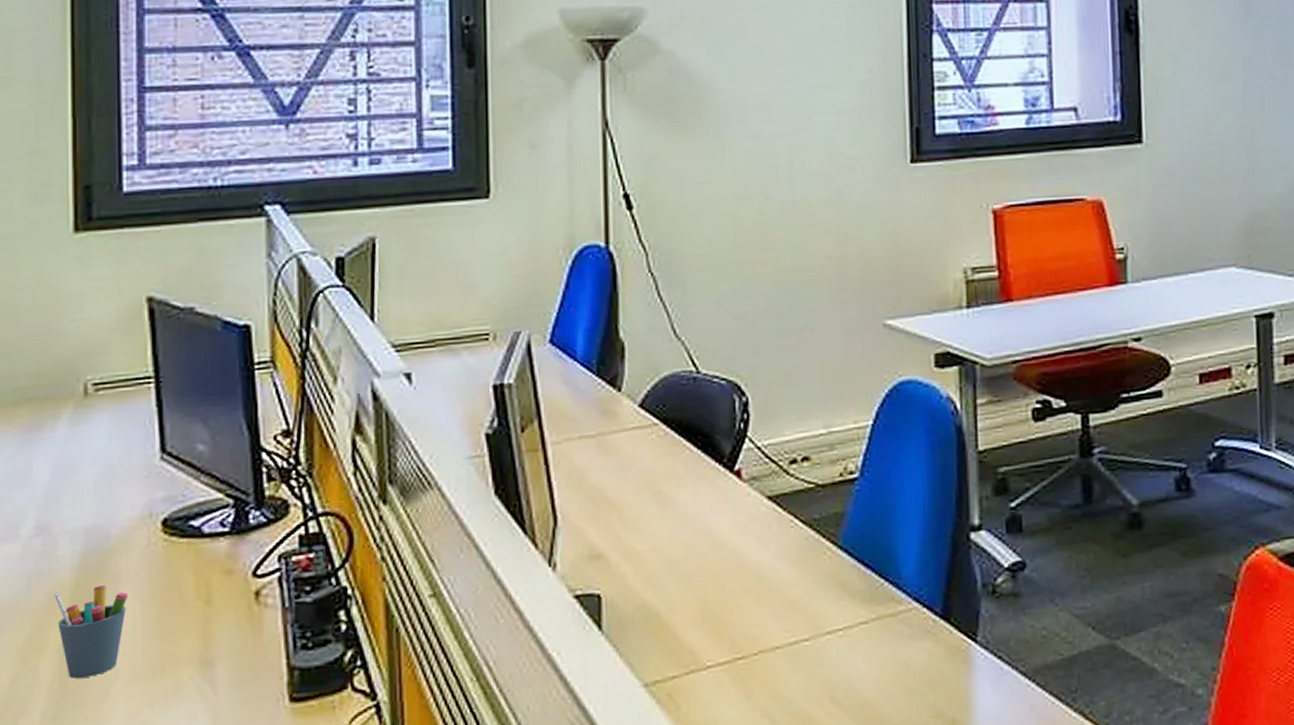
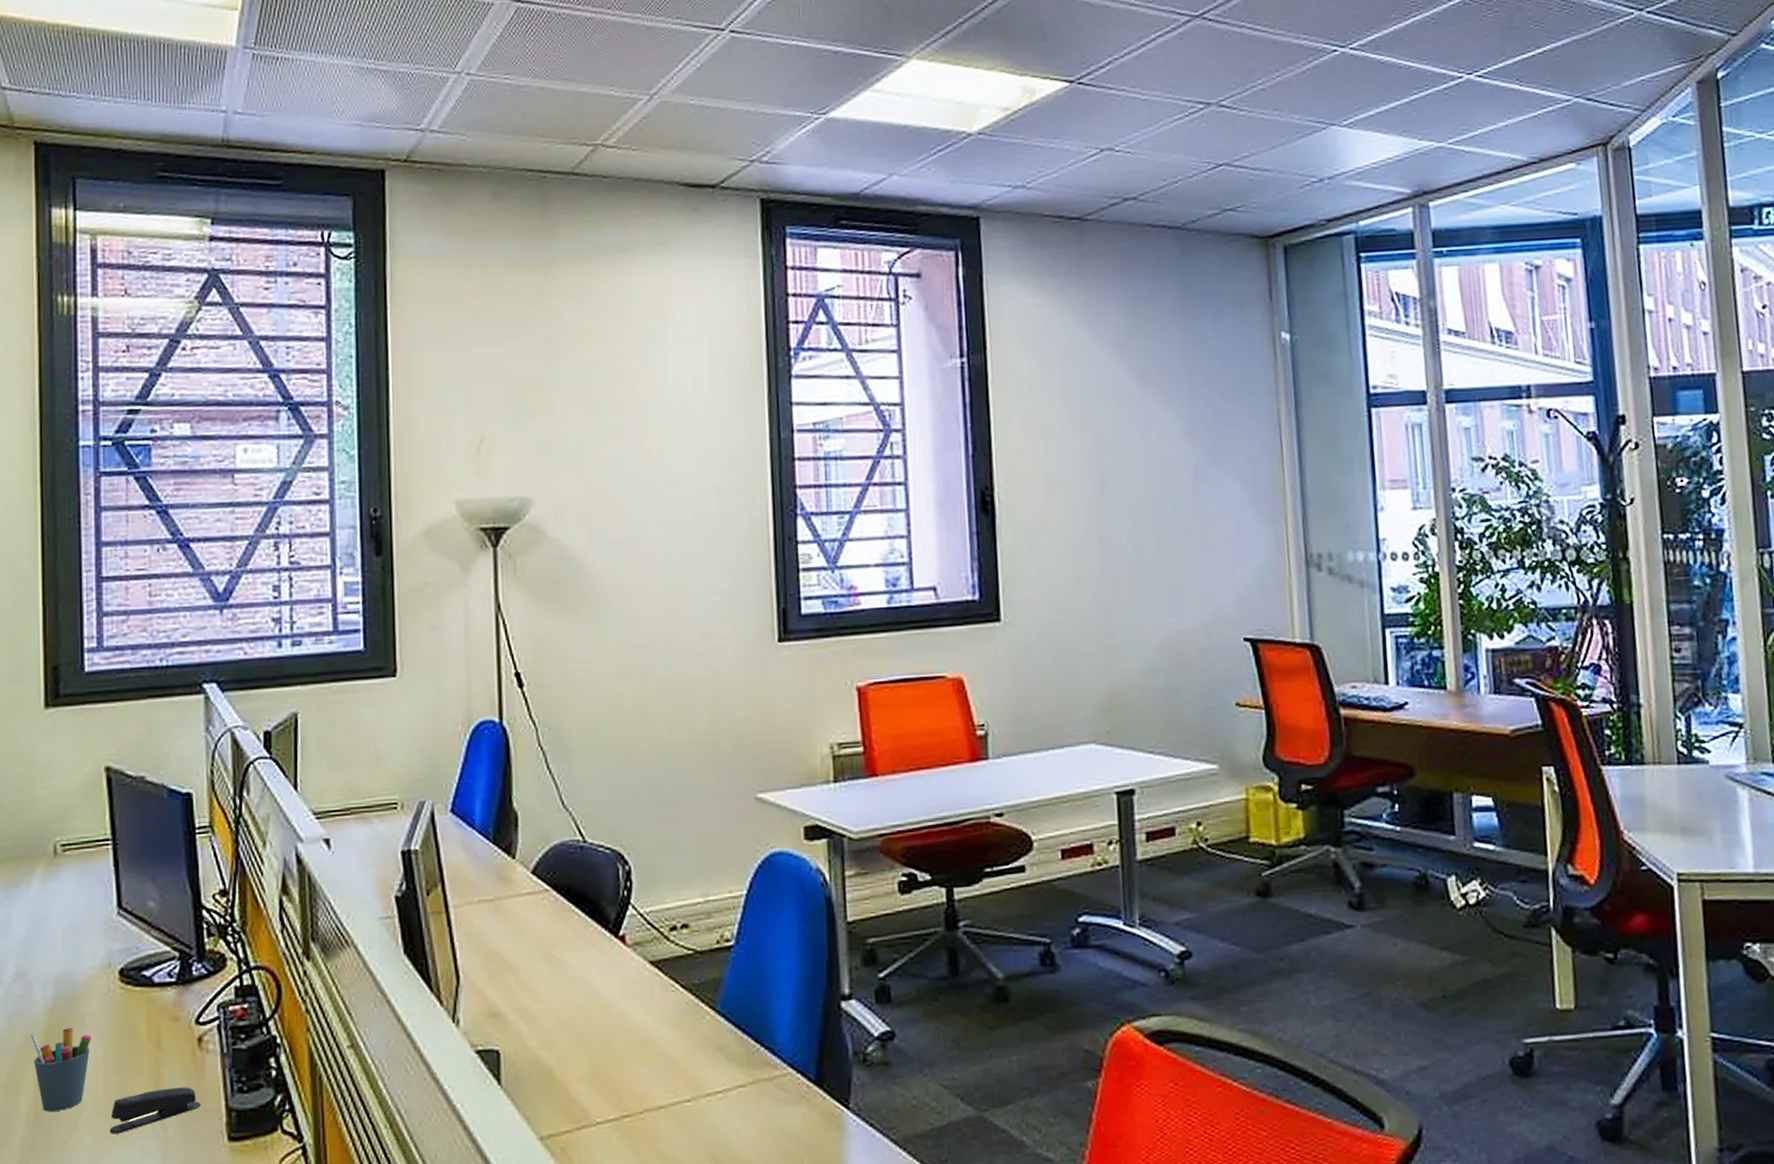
stapler: none [149,645,258,700] -> present [109,1087,201,1134]

